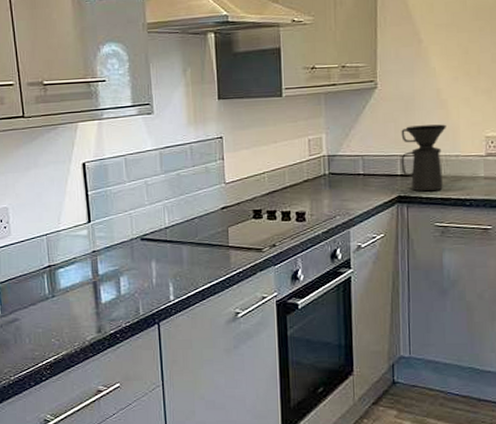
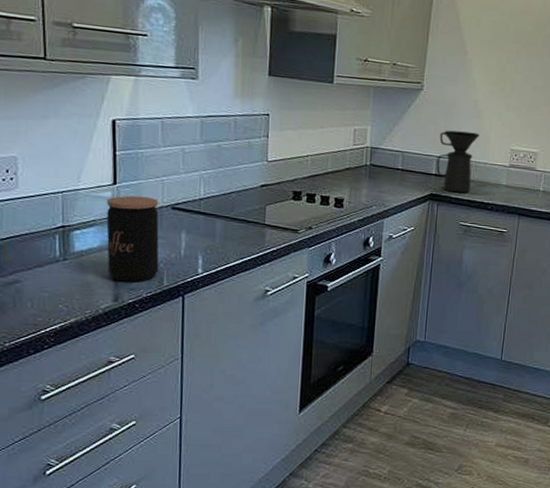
coffee jar: none [84,231,135,314] -> present [106,195,159,282]

